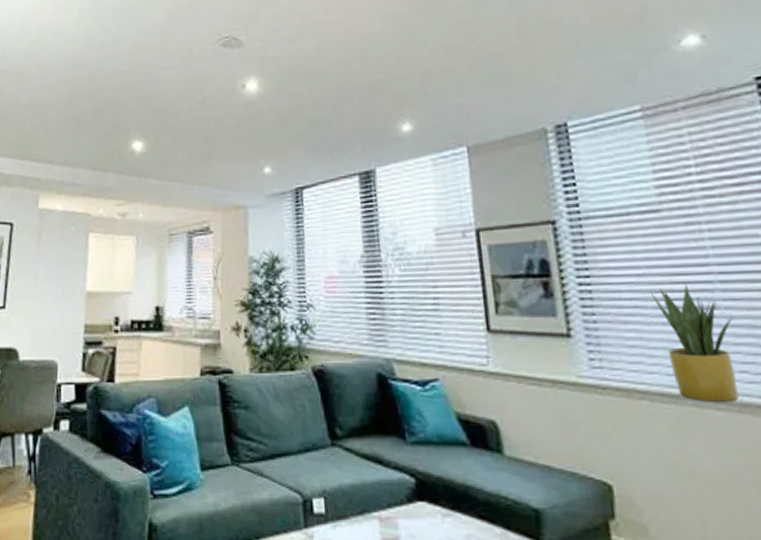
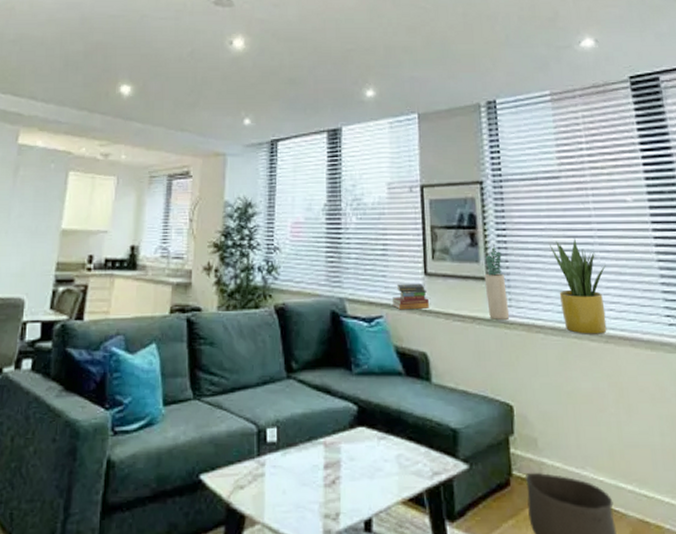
books: none [449,342,497,372] -> present [393,283,430,310]
vase: none [564,295,602,385] -> present [484,245,510,321]

